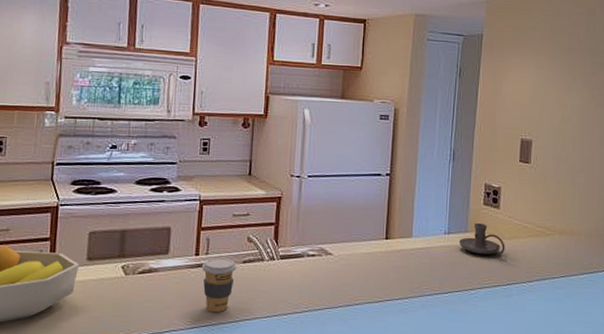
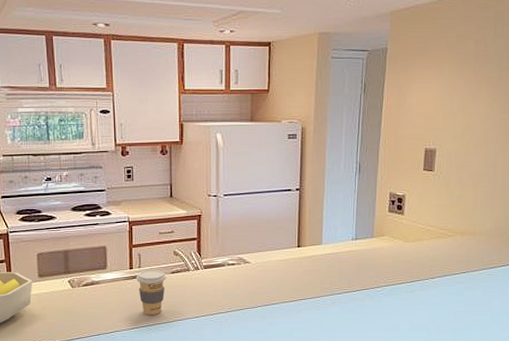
candle holder: present [458,222,505,255] -> none [365,228,409,256]

